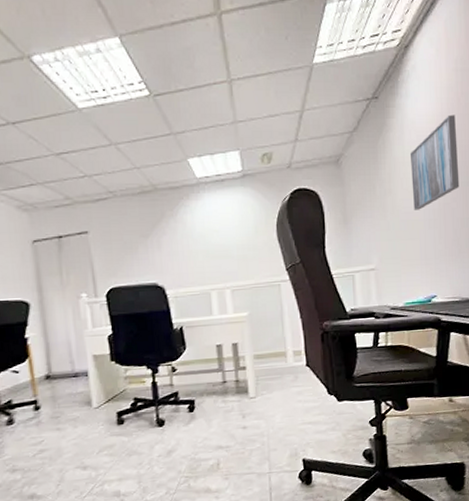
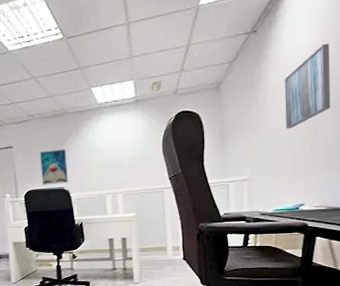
wall art: none [125,234,162,281] -> present [40,149,68,185]

